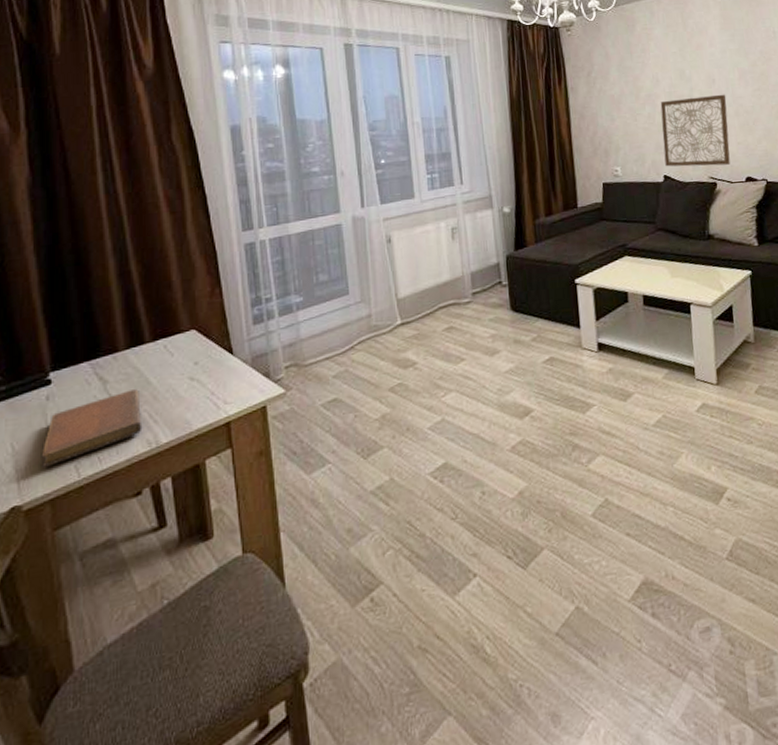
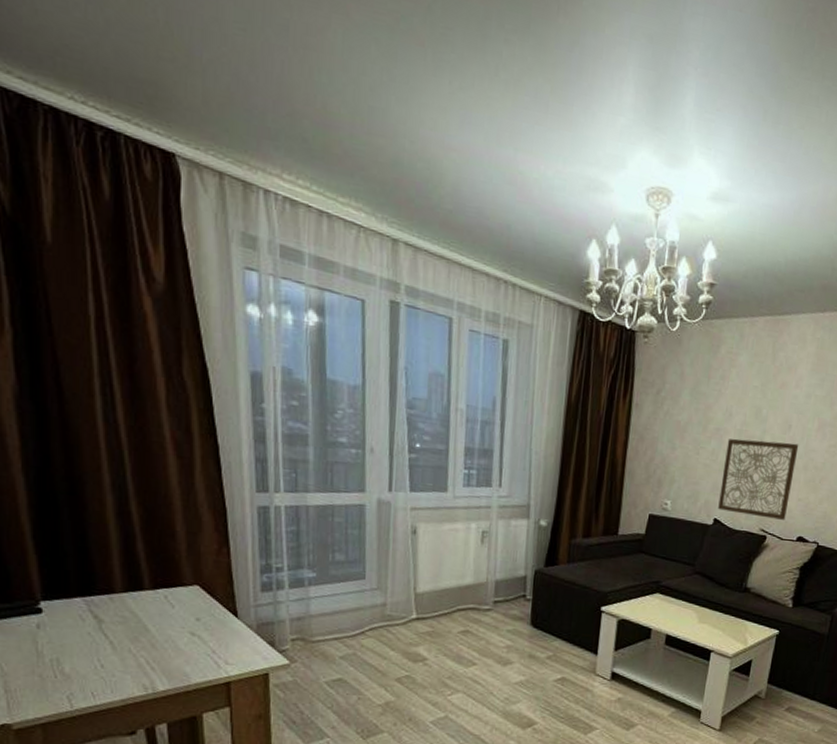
notebook: present [41,389,143,467] -> none [31,633,139,692]

